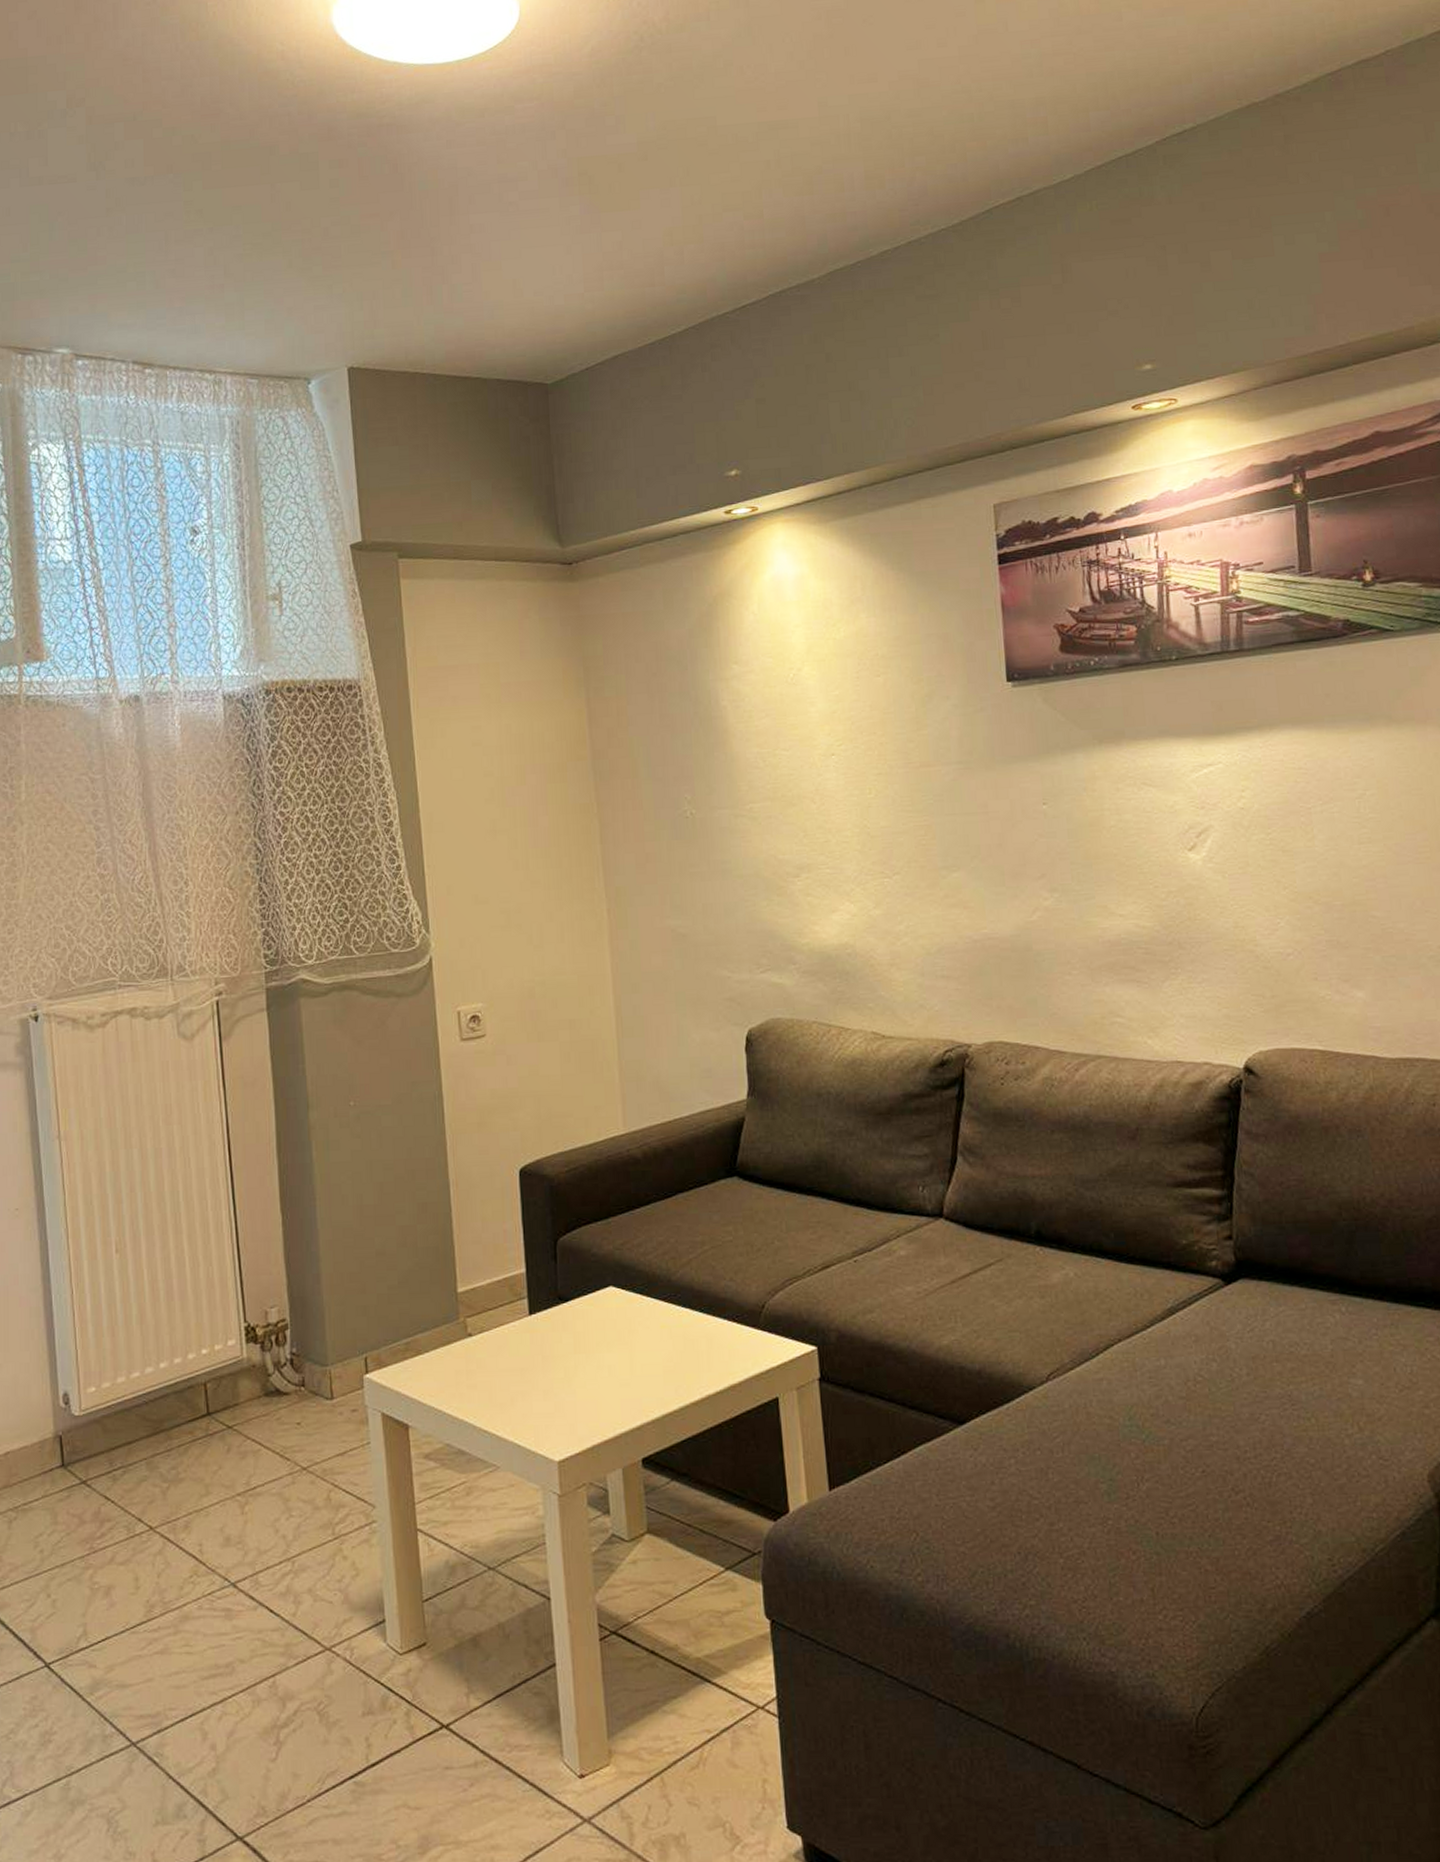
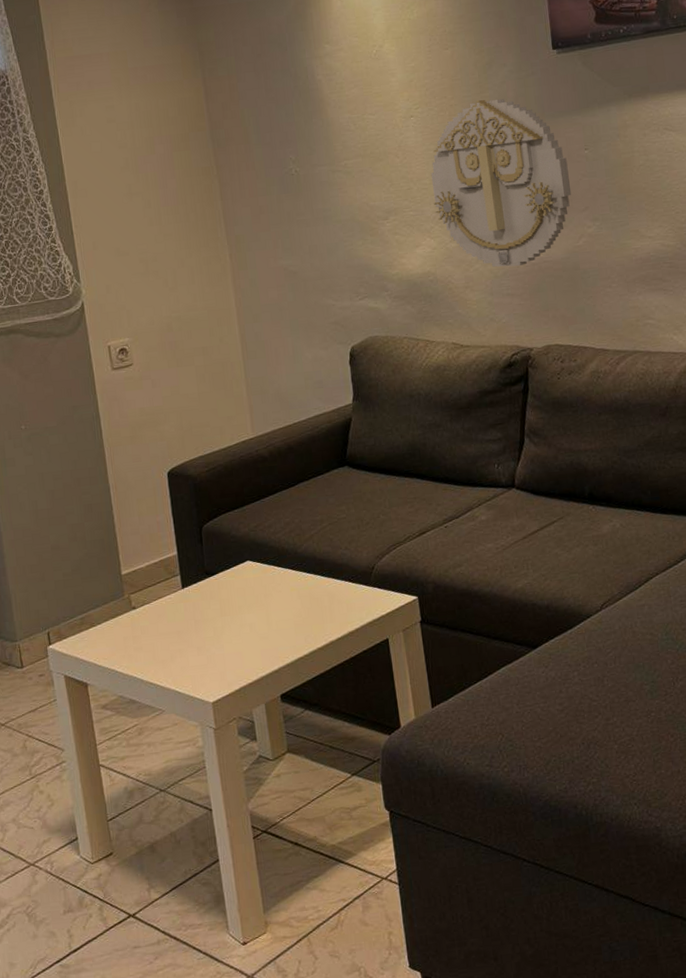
wall decoration: none [853,738,1025,942] -> present [430,99,572,267]

